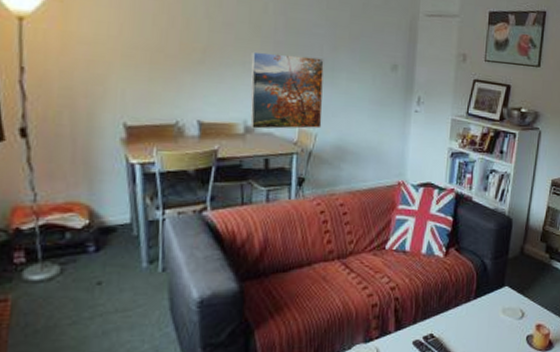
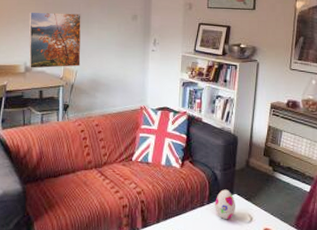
decorative egg: none [482,281,507,316] -> present [215,189,236,219]

